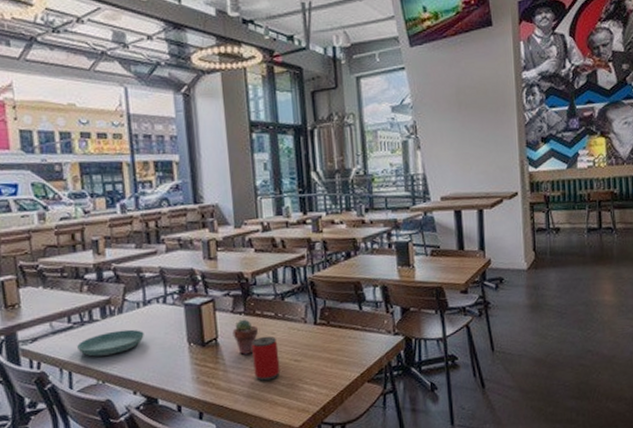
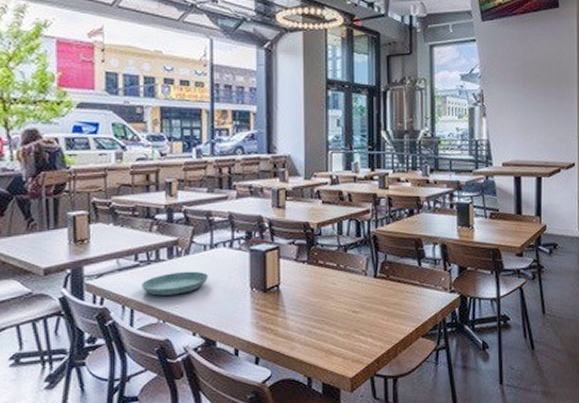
potted succulent: present [232,319,259,355] -> none [295,268,320,303]
beverage can: present [252,336,280,381] -> none [312,286,338,330]

